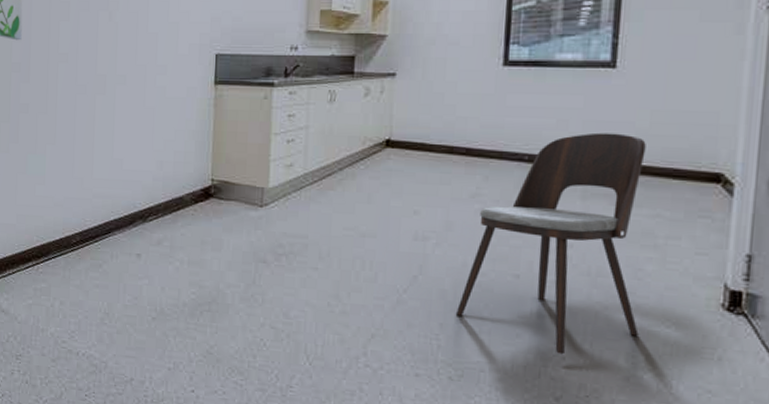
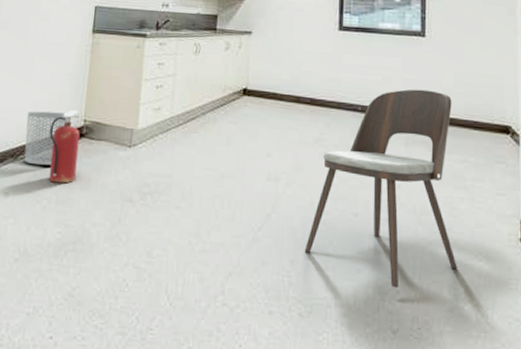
waste bin: none [152,171,192,227] -> present [24,111,66,166]
fire extinguisher: none [177,169,208,245] -> present [48,110,80,184]

